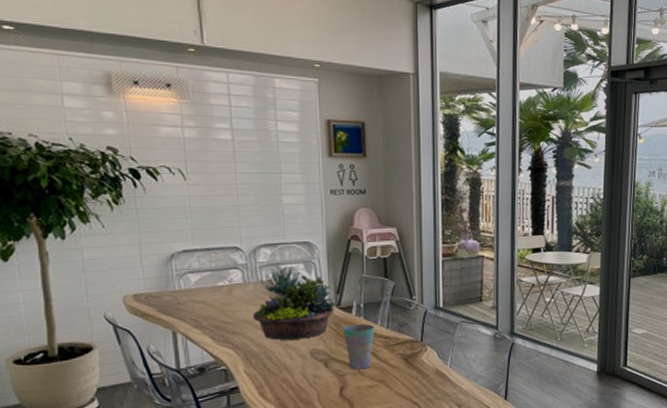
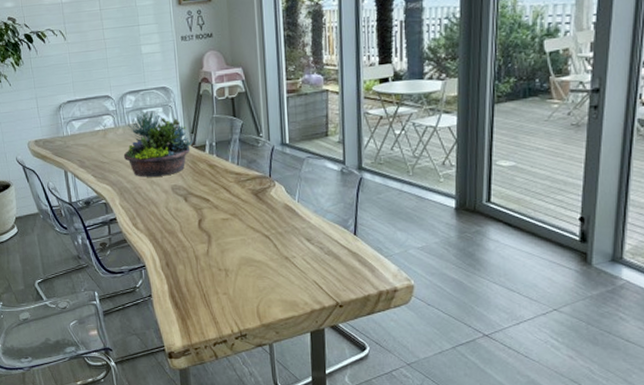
cup: present [343,324,375,370] -> none [198,161,227,204]

